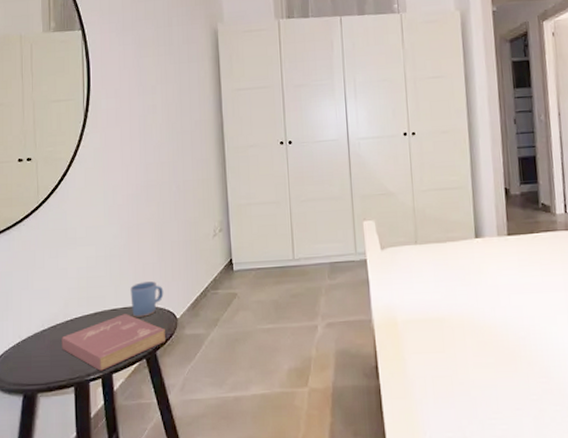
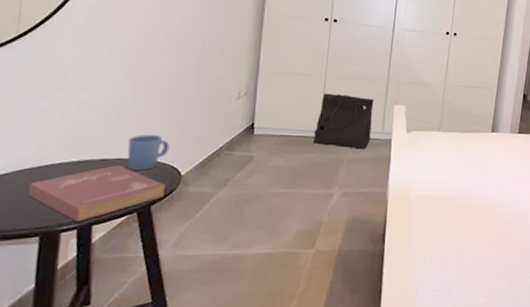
shopping bag: none [288,217,345,275] -> present [313,93,374,150]

